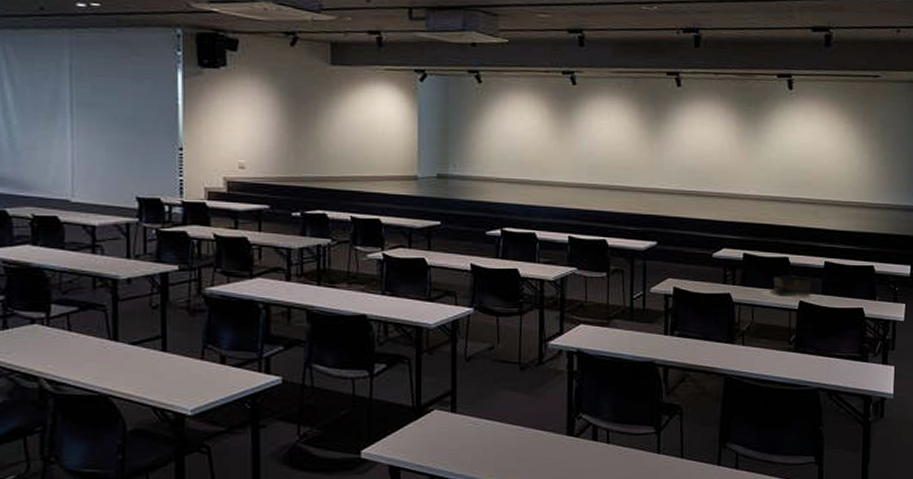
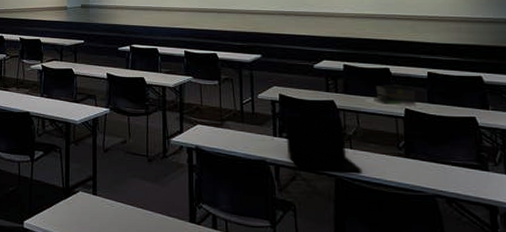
laptop: none [677,310,752,372] -> present [285,115,363,173]

